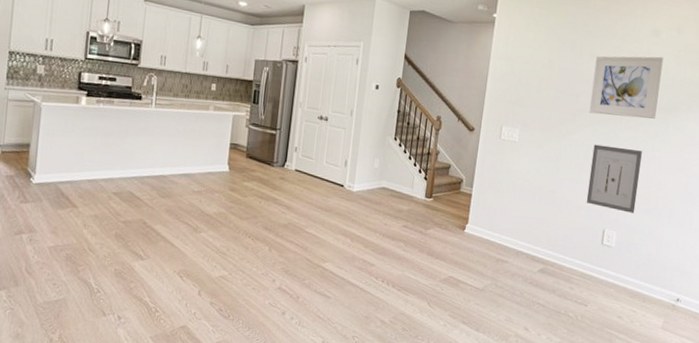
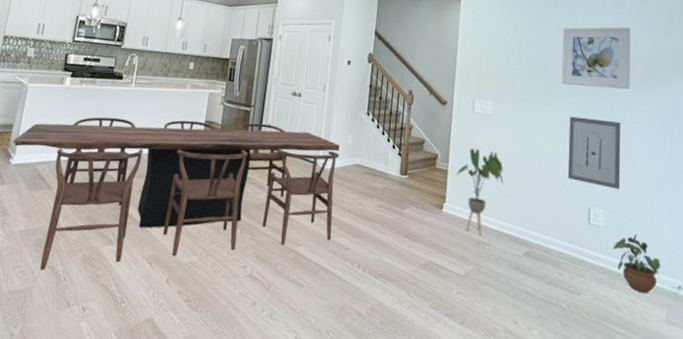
dining table: none [31,137,366,283] -> present [12,117,340,270]
house plant: none [479,174,526,254] -> present [456,148,504,236]
potted plant: none [621,253,664,304] -> present [613,234,661,293]

